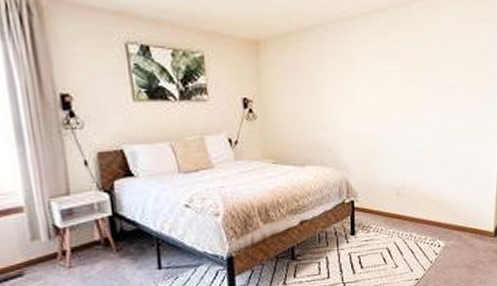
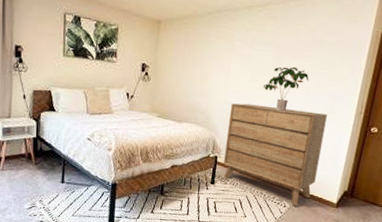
dresser: none [361,131,471,244] -> present [223,103,327,206]
potted plant: none [394,80,446,135] -> present [262,66,309,111]

